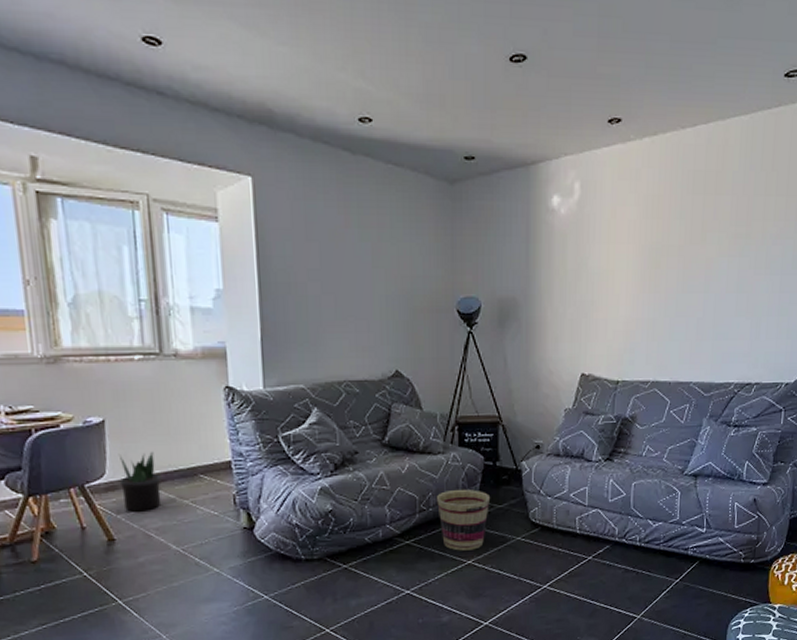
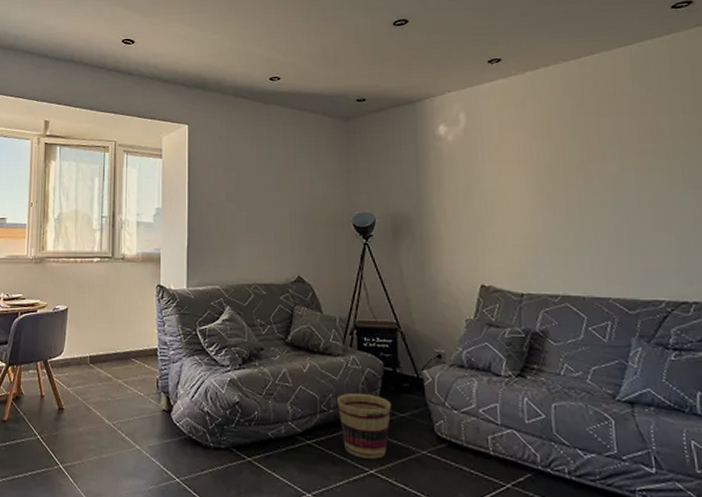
planter: present [120,452,161,512] -> none [73,336,103,387]

